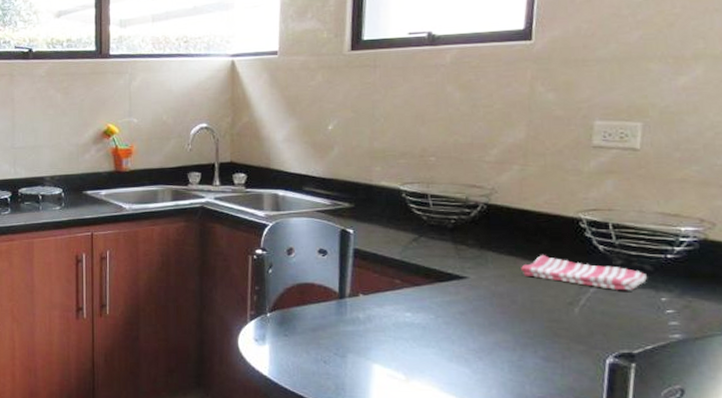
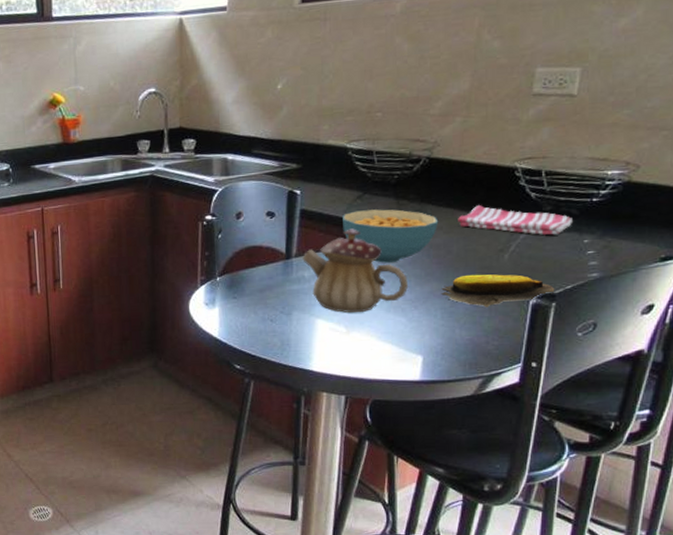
teapot: none [357,271,470,359] -> present [302,228,408,313]
cereal bowl: none [398,253,501,309] -> present [343,209,439,263]
banana: none [507,327,634,364] -> present [441,274,555,307]

